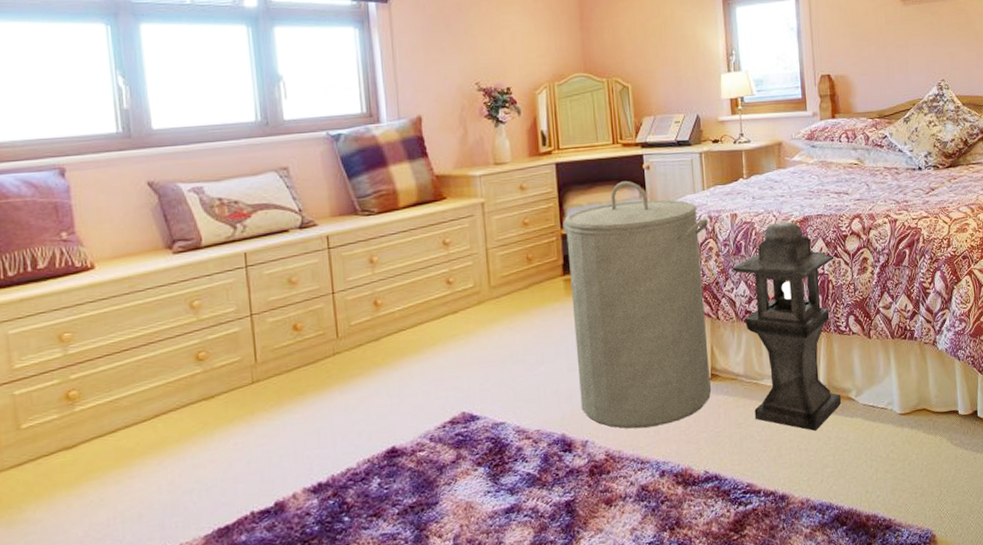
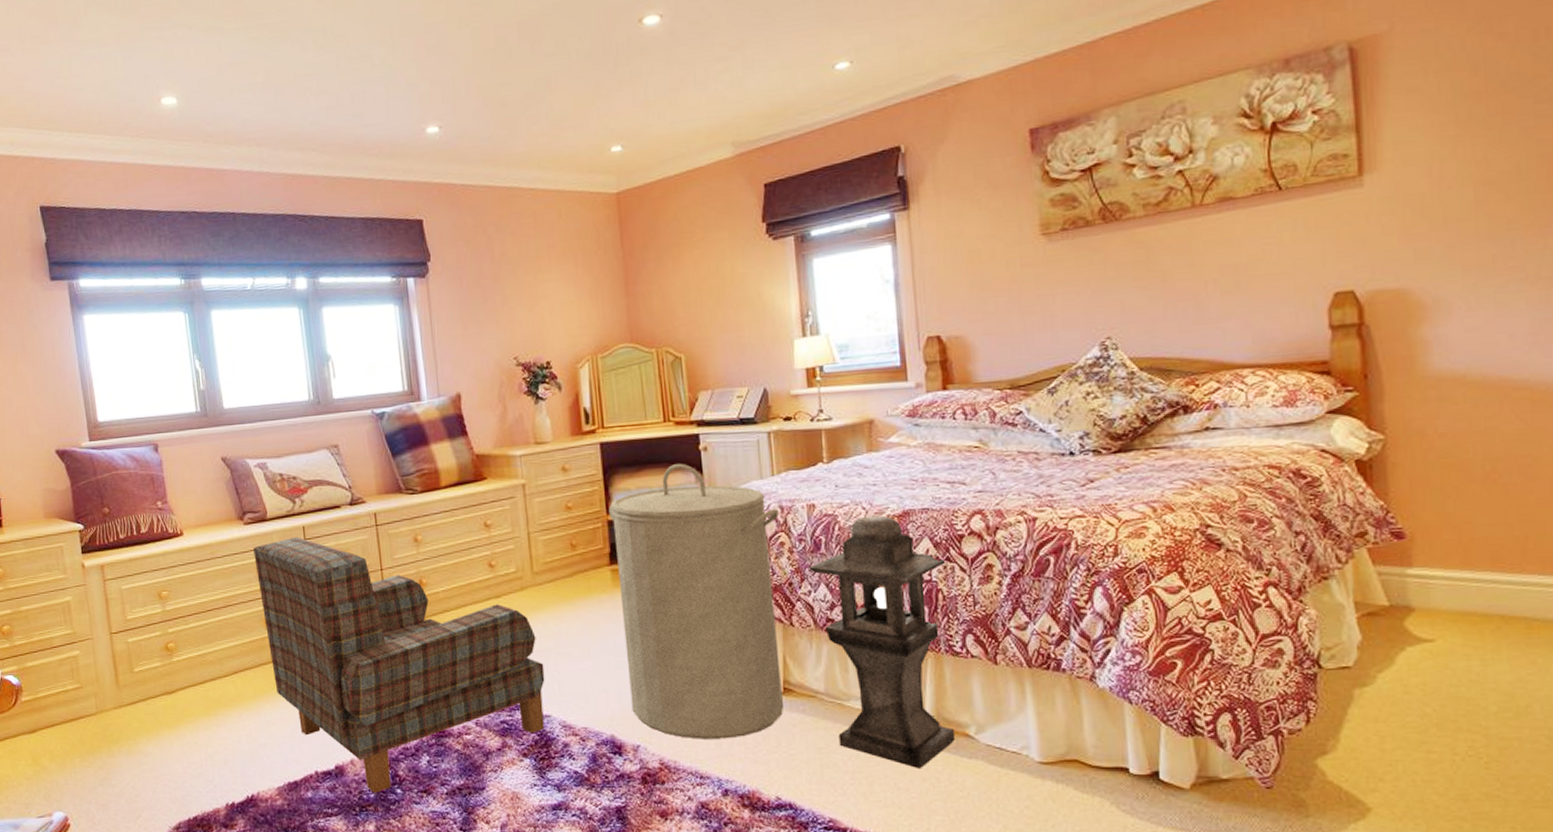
armchair: none [184,263,500,525] -> present [253,536,545,793]

